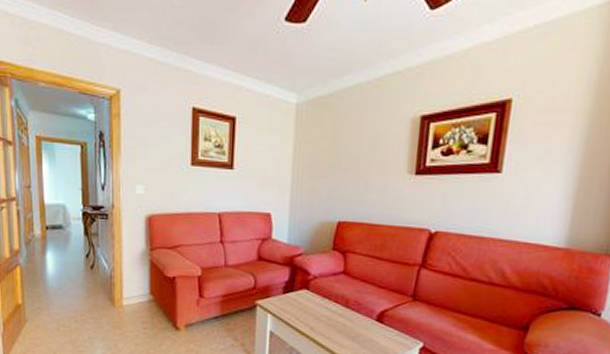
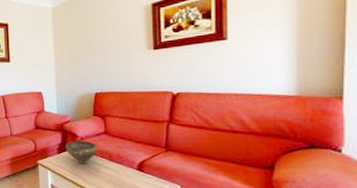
bowl: none [292,279,333,310] -> present [65,140,98,165]

